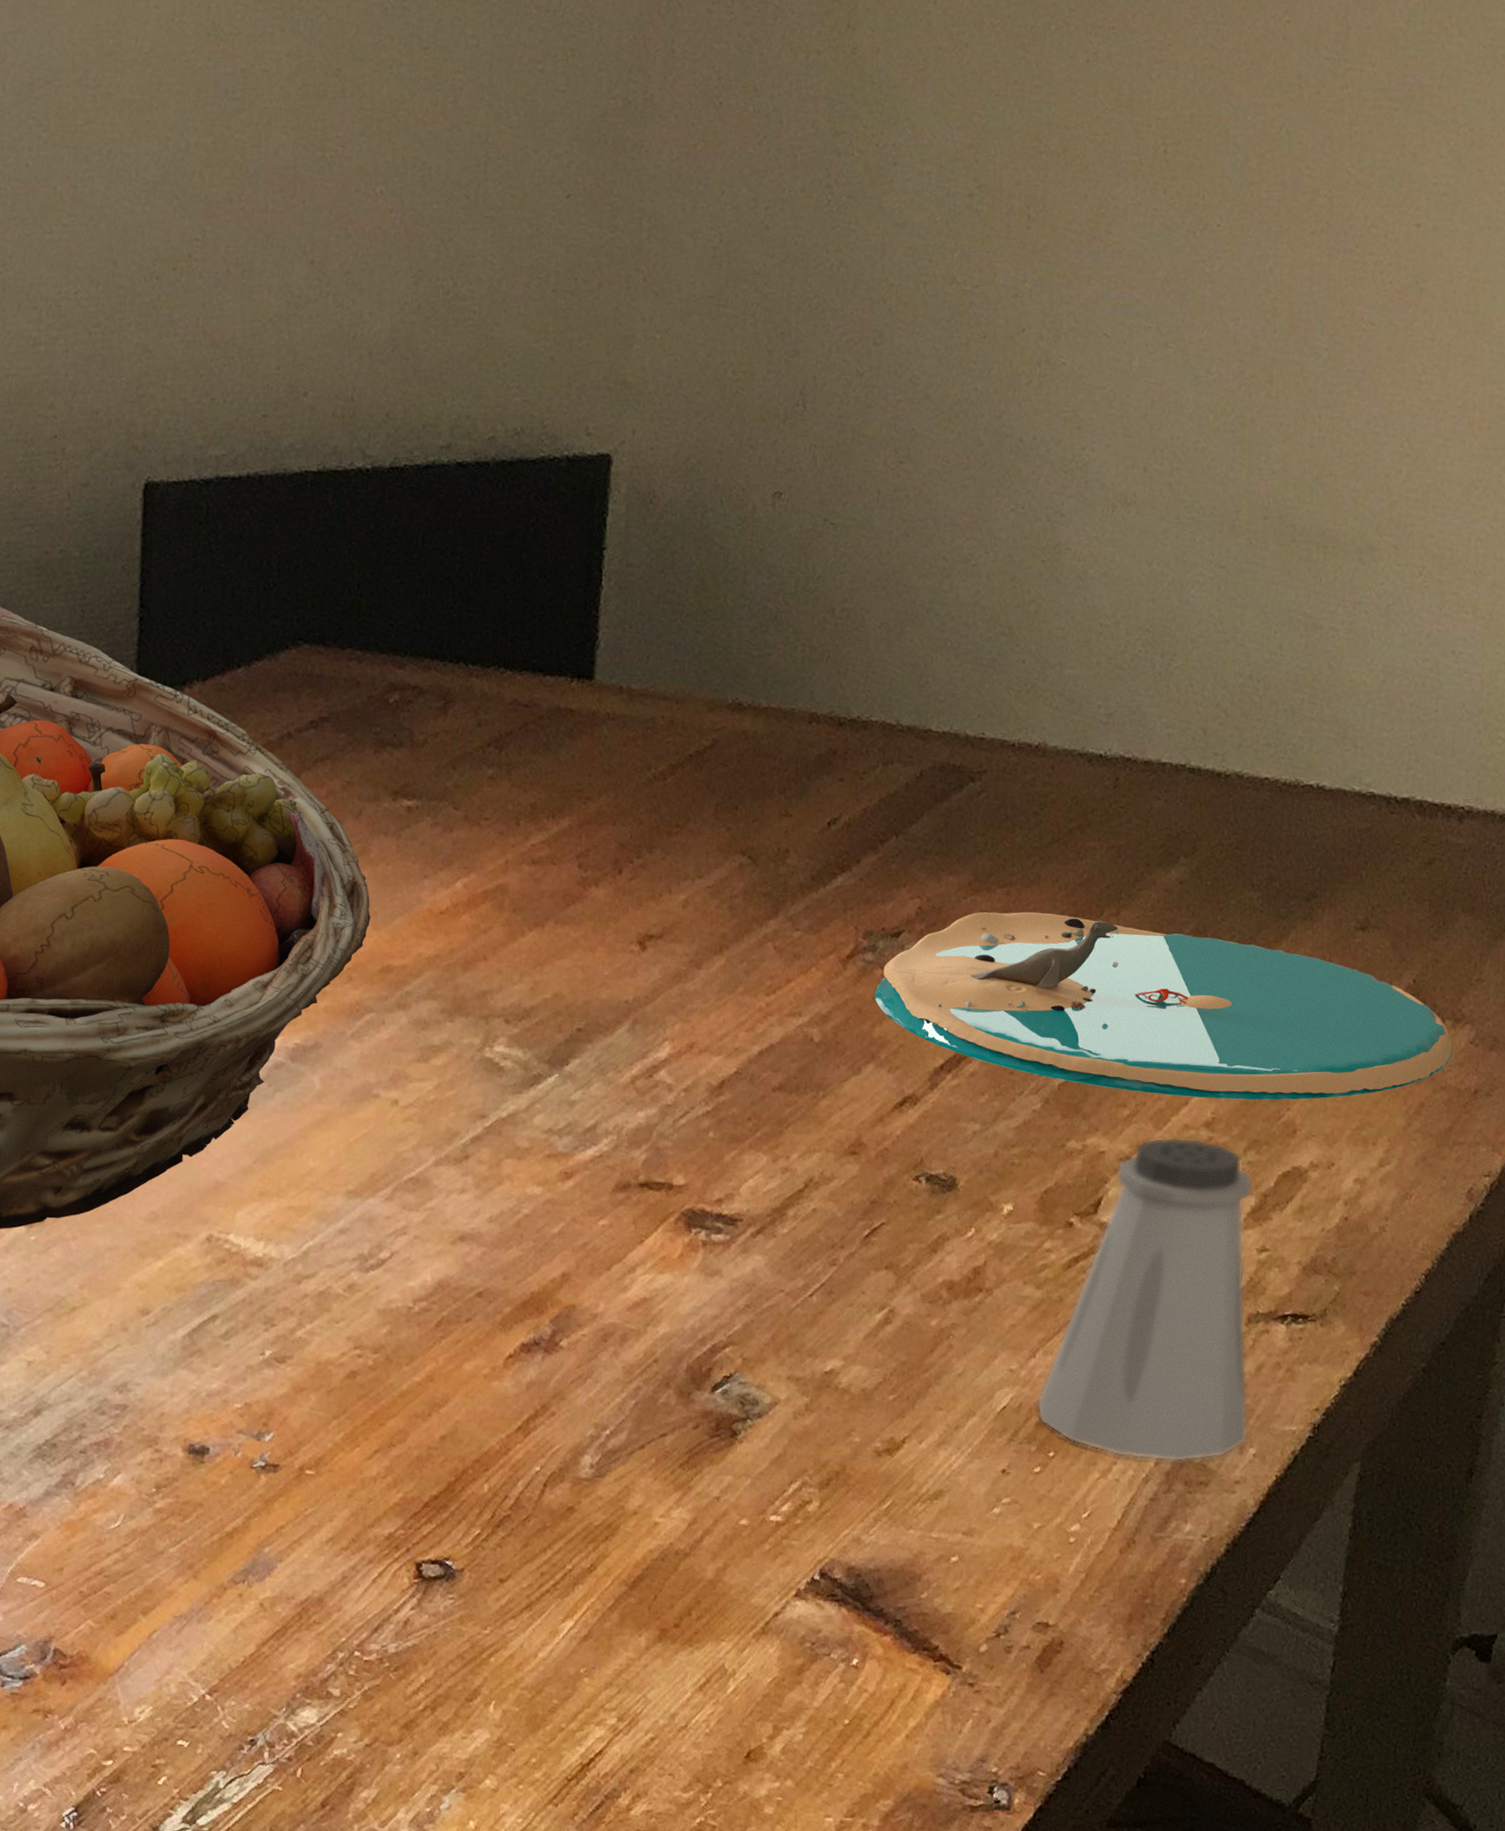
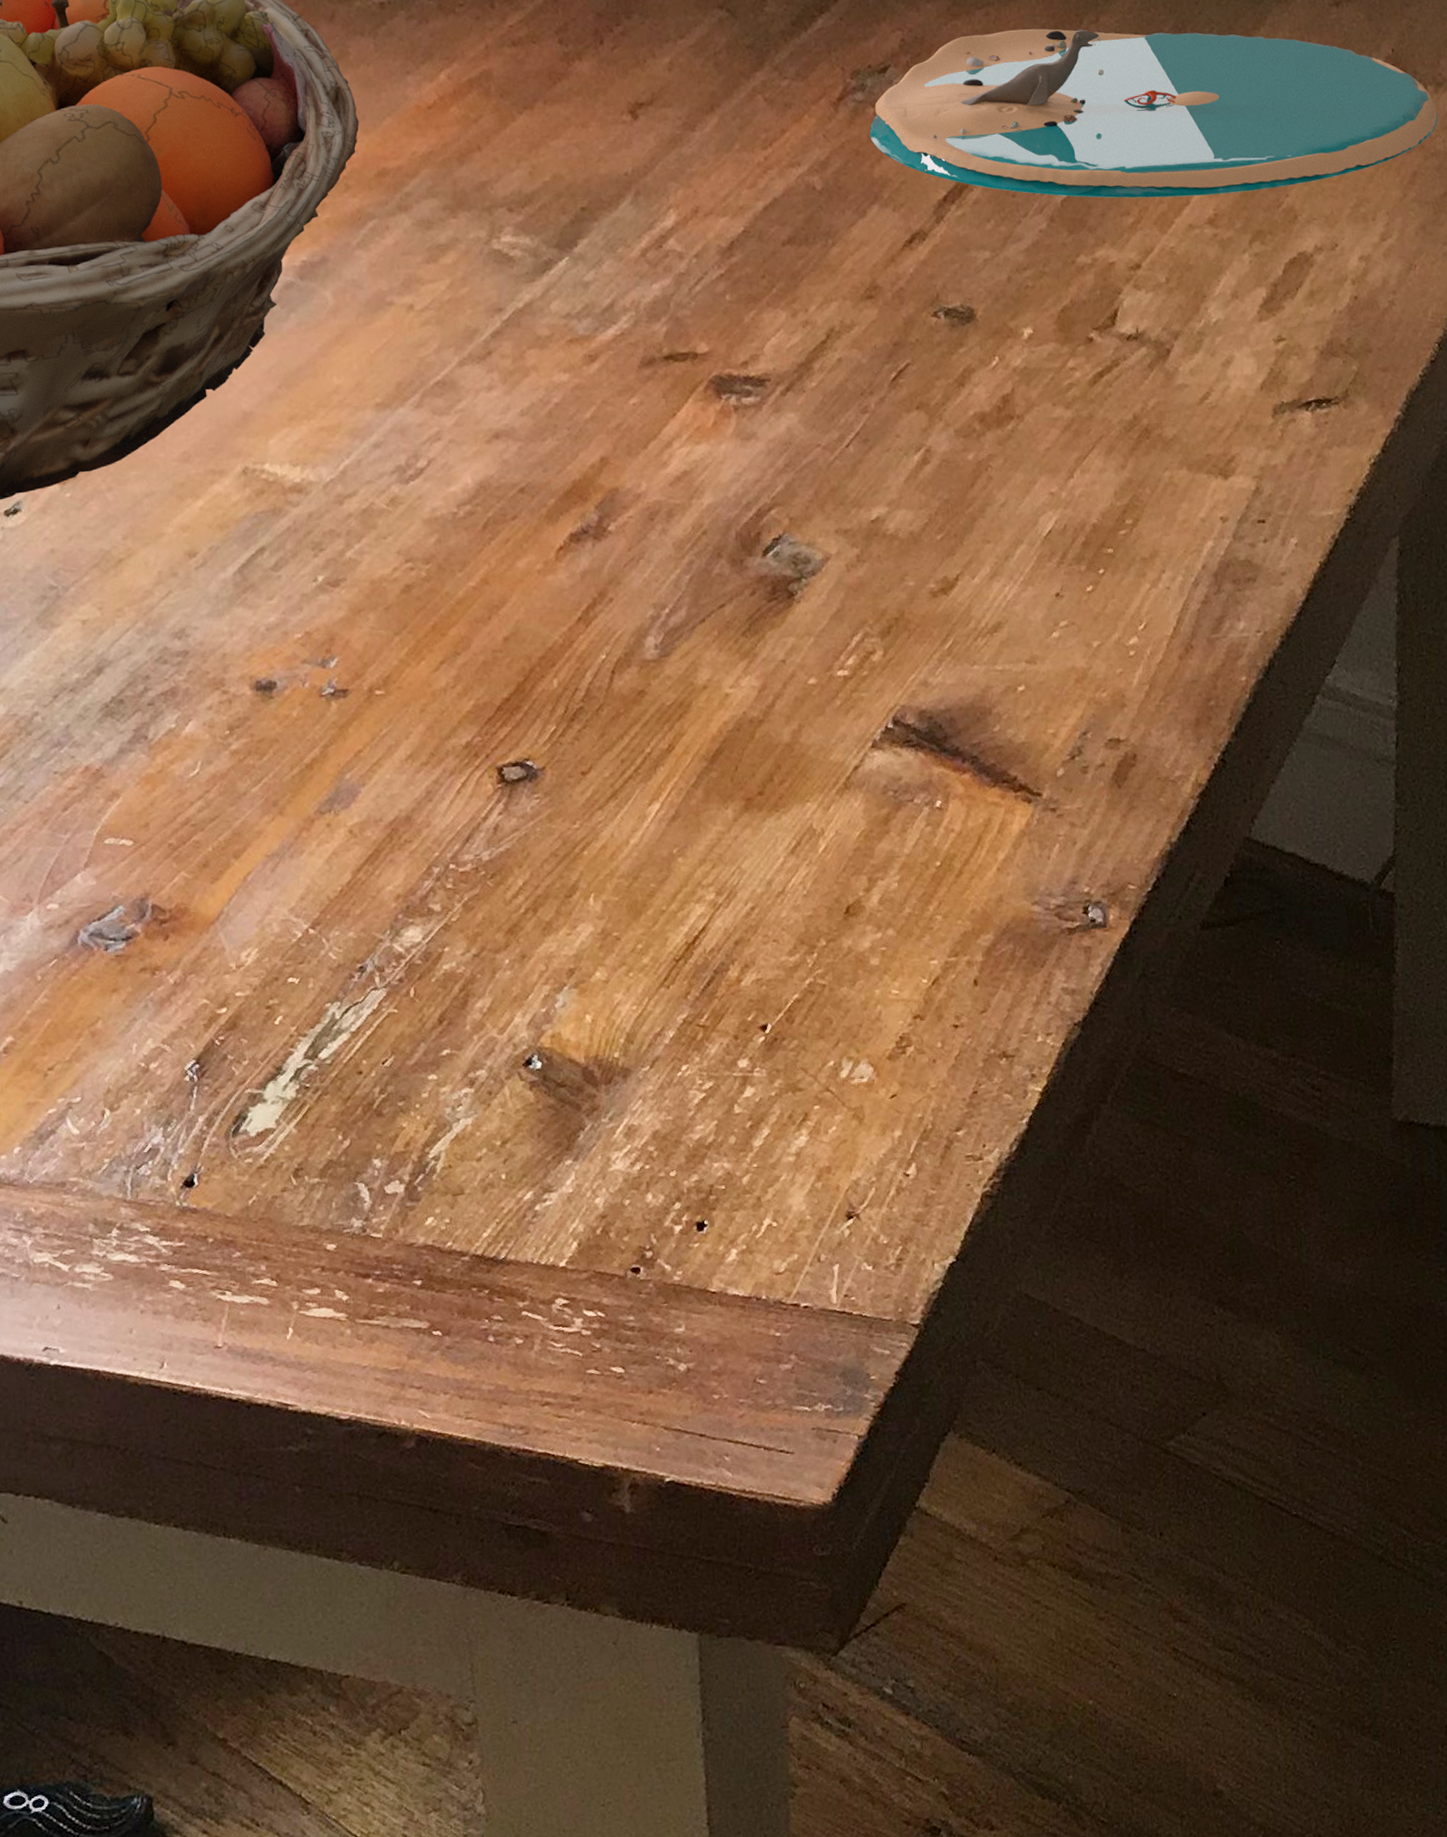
saltshaker: present [1036,1136,1254,1462] -> none [1080,237,1288,565]

